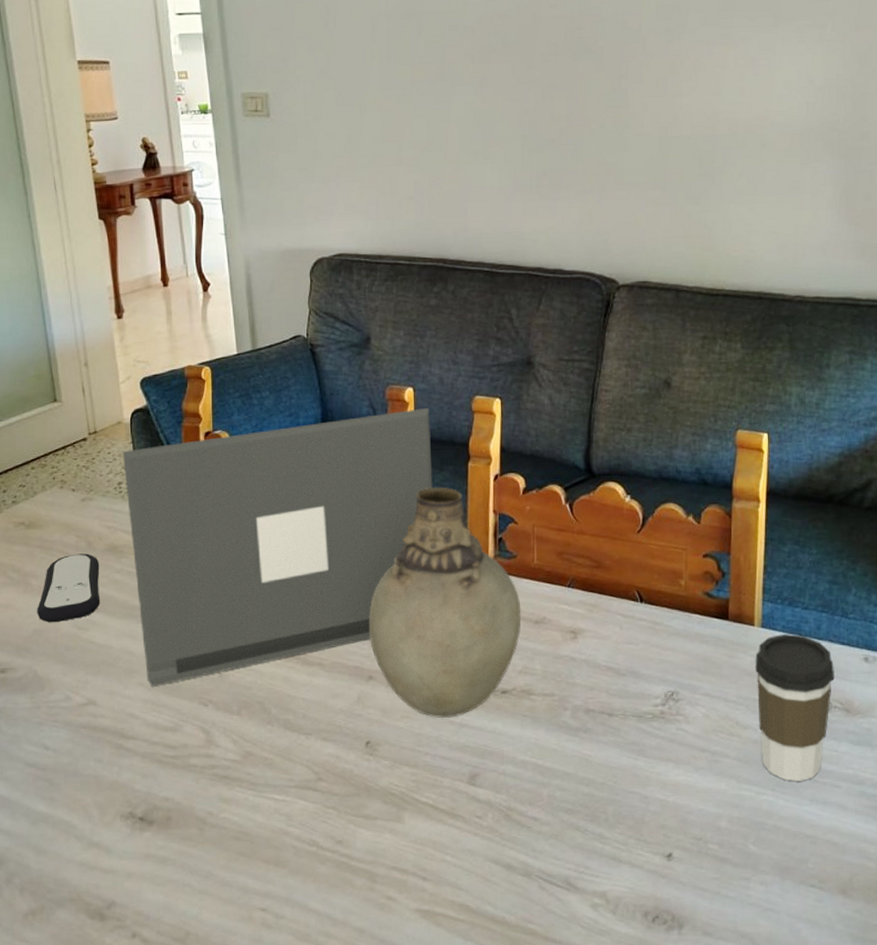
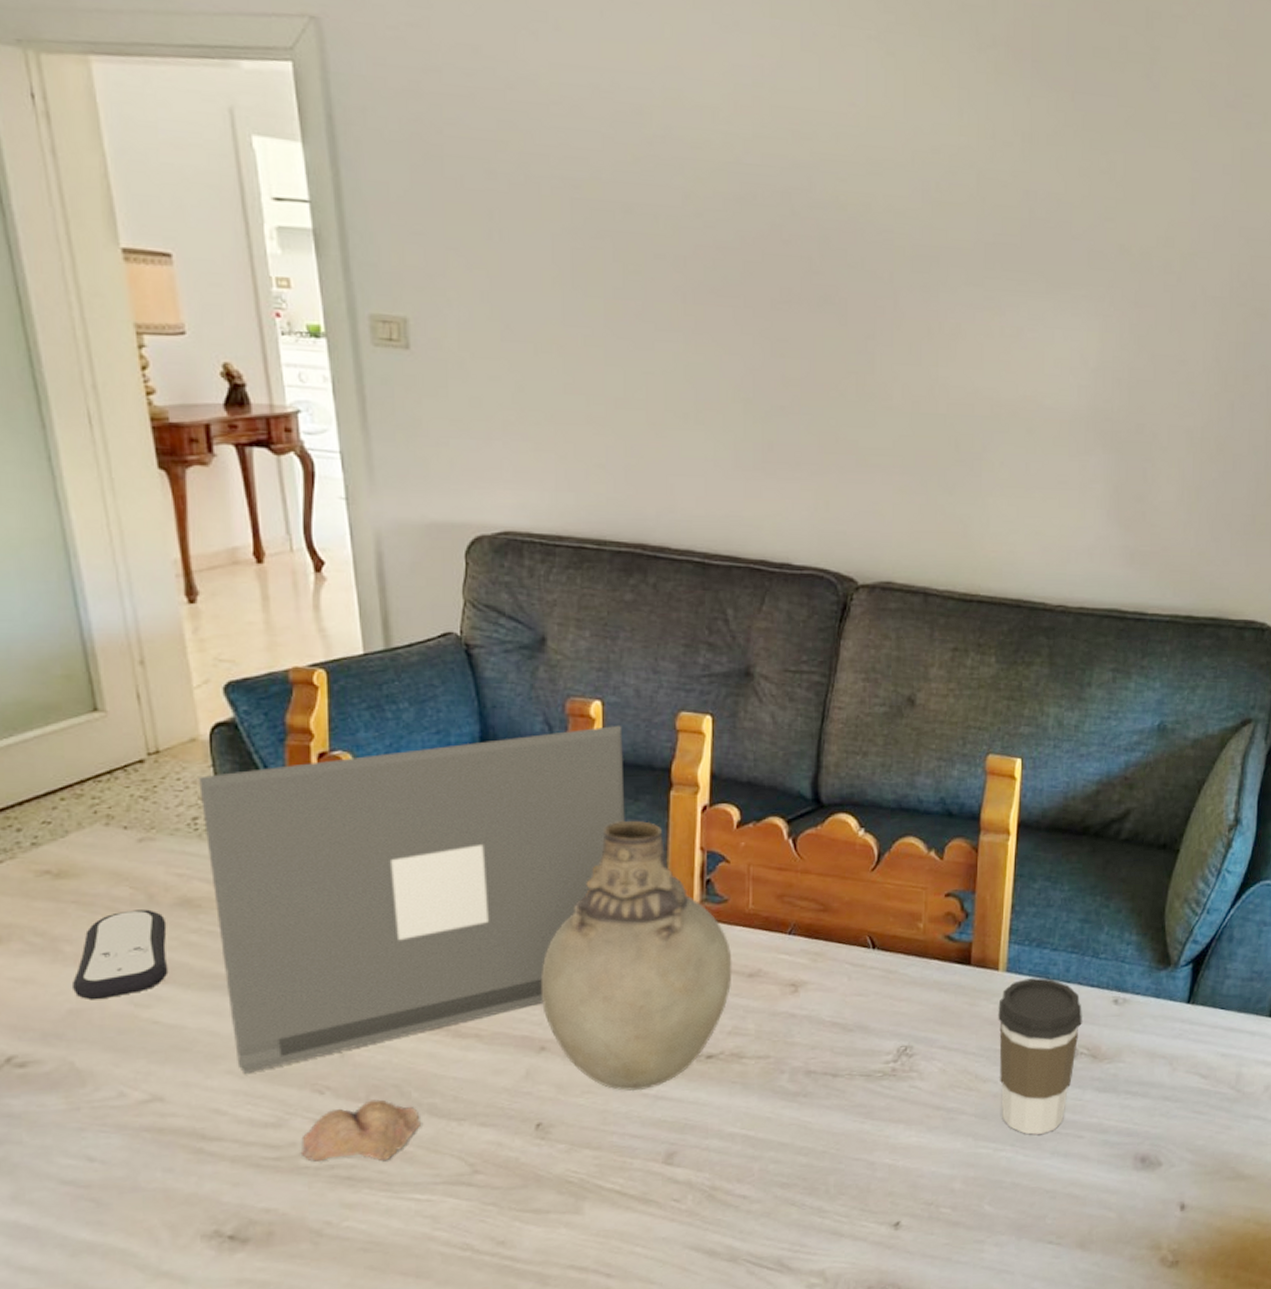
fruit: none [190,713,278,764] -> present [300,1099,420,1162]

